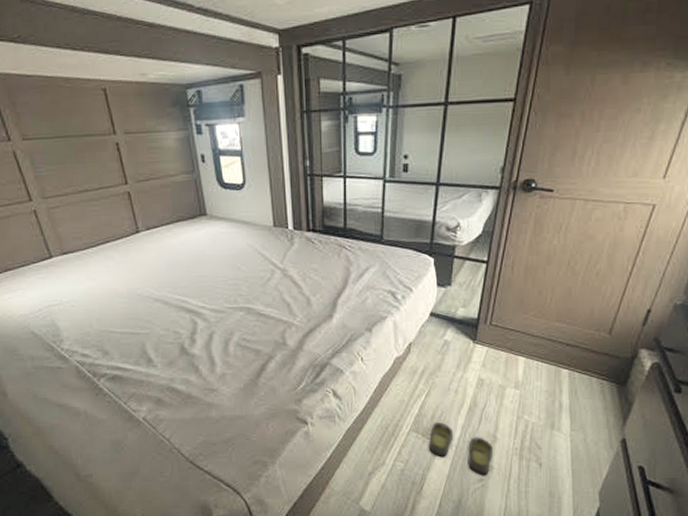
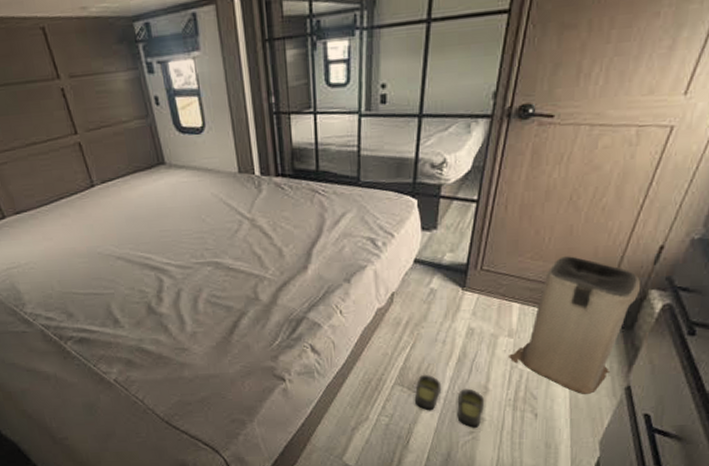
laundry basket: none [515,315,632,445] -> present [509,256,641,394]

